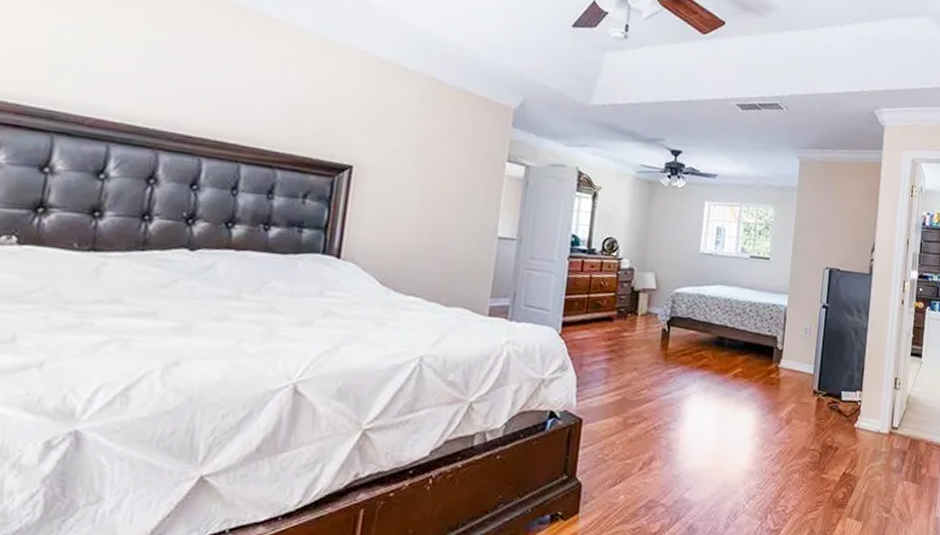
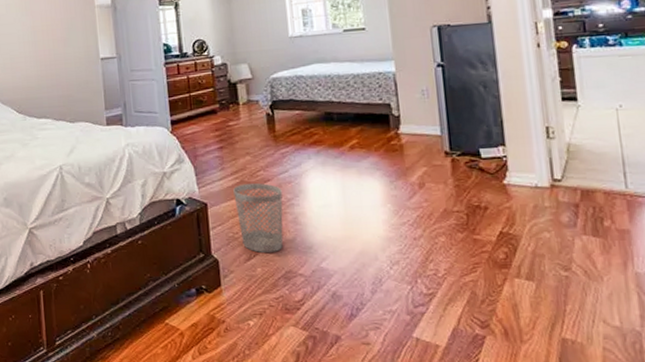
wastebasket: none [611,402,662,479] -> present [233,183,284,253]

